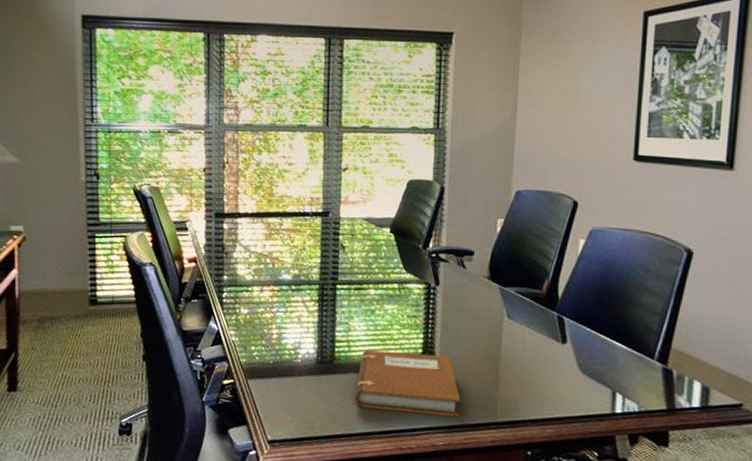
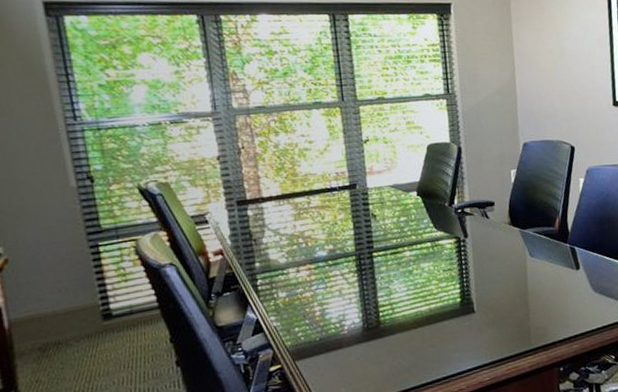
notebook: present [354,350,460,418] -> none [404,300,500,364]

